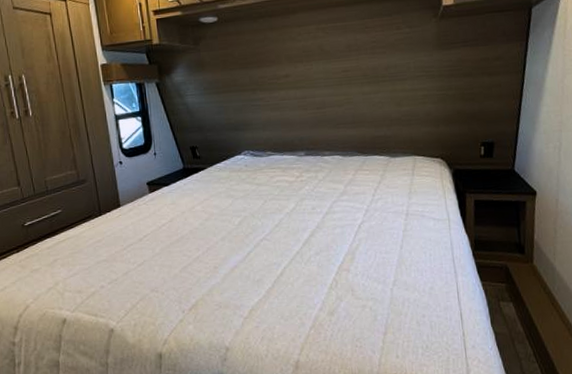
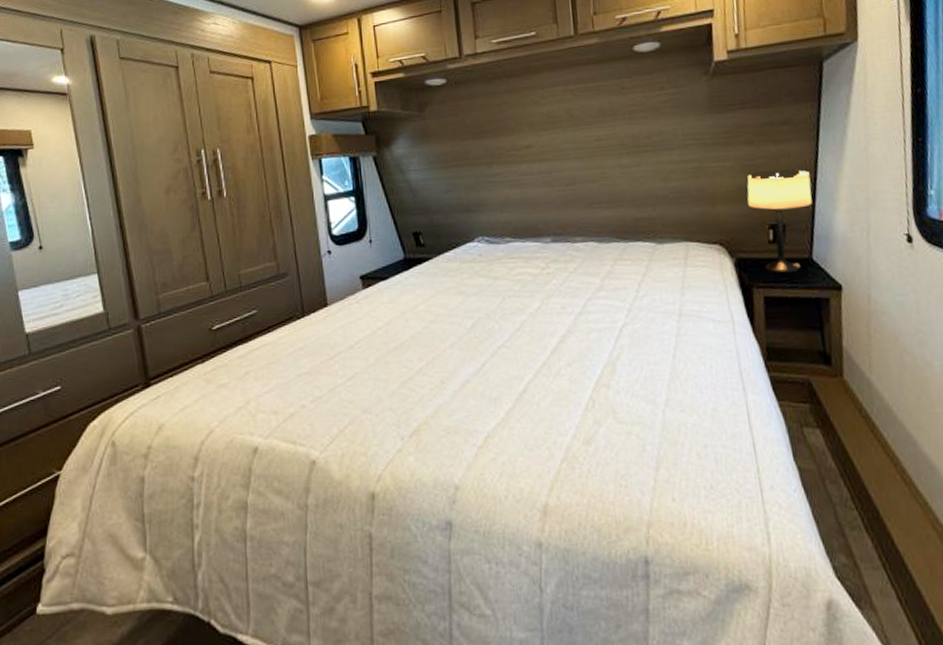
table lamp: none [465,98,517,182] -> present [747,170,813,274]

